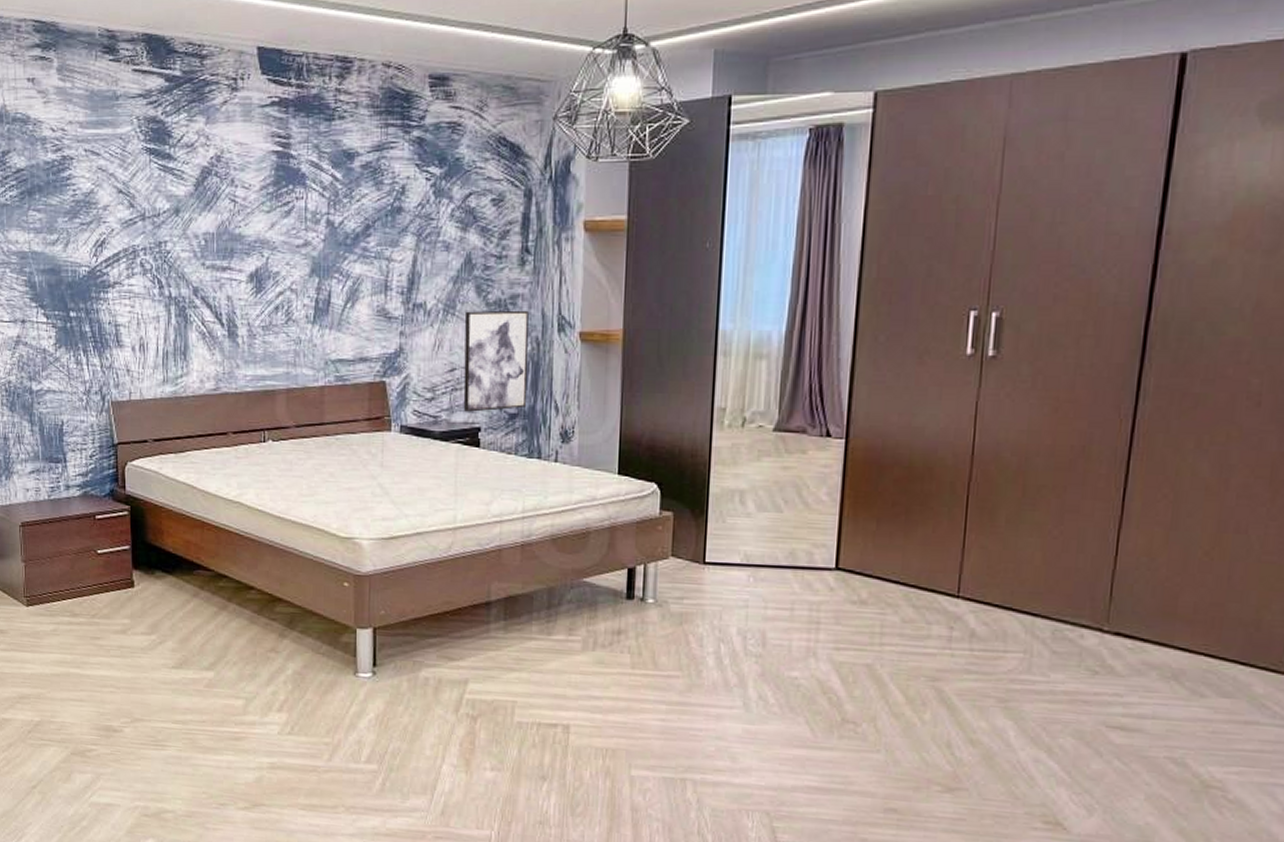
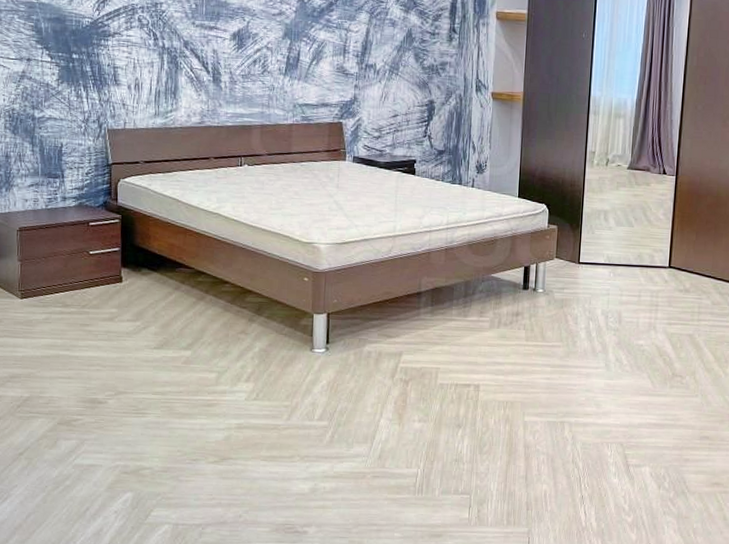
wall art: present [463,310,529,412] -> none [403,72,454,148]

